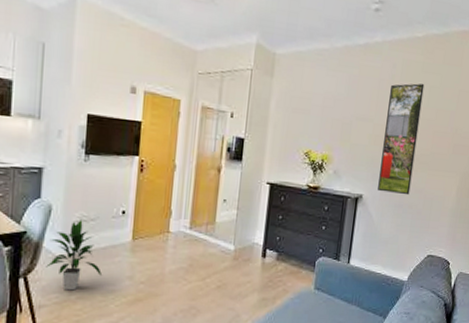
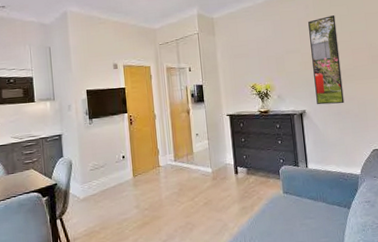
indoor plant: present [46,220,102,291] -> none [74,168,115,224]

